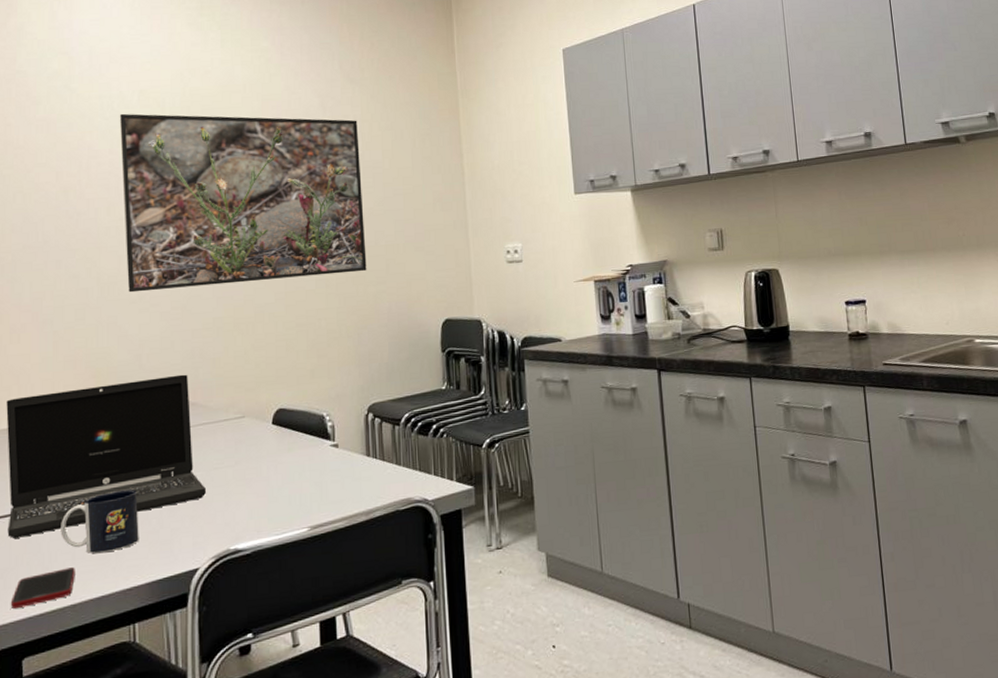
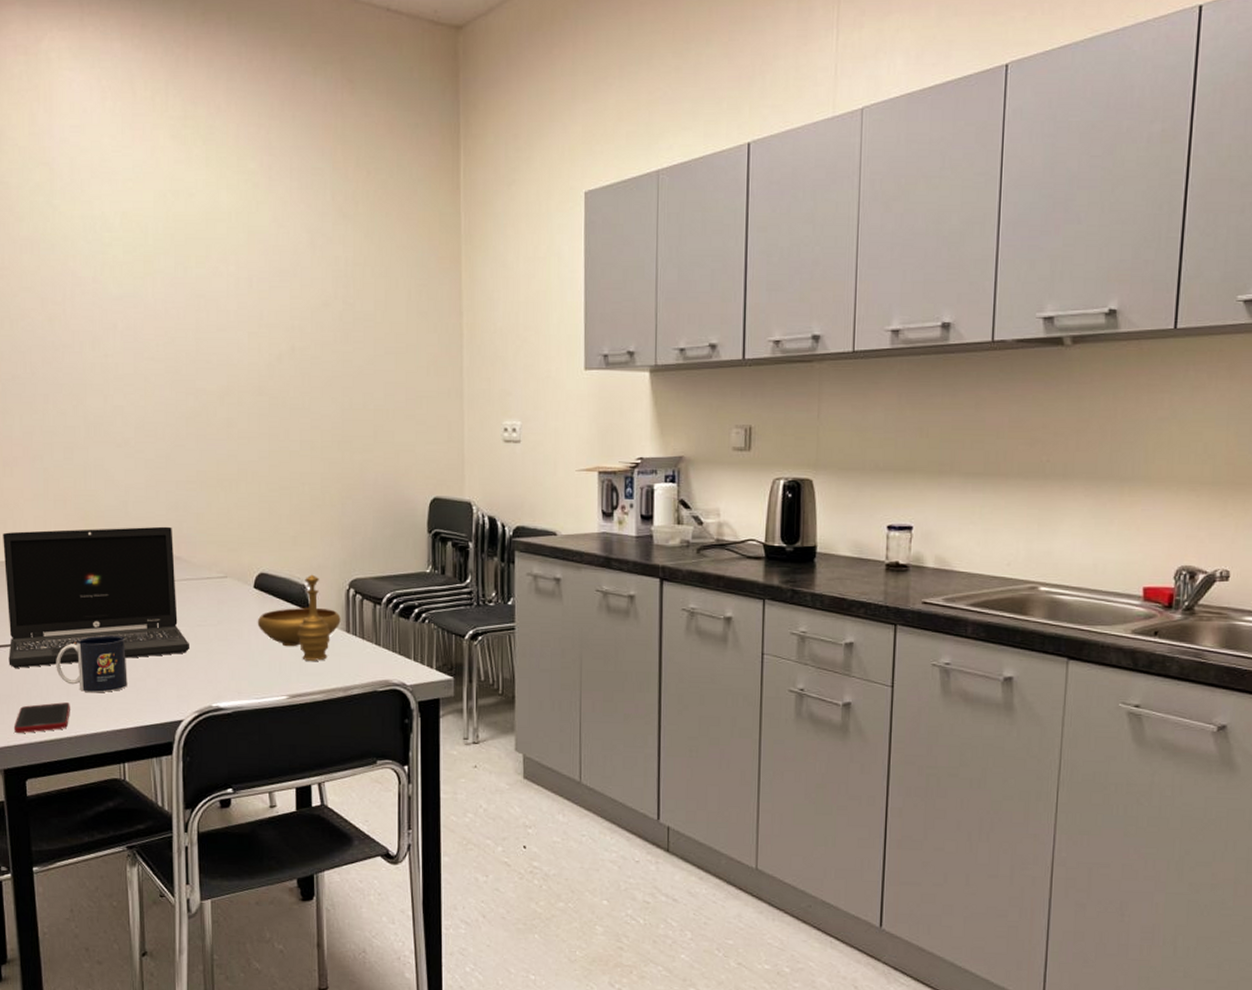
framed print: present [119,113,367,293] -> none [102,237,354,437]
decorative bowl: none [276,404,361,490] -> present [257,574,341,661]

